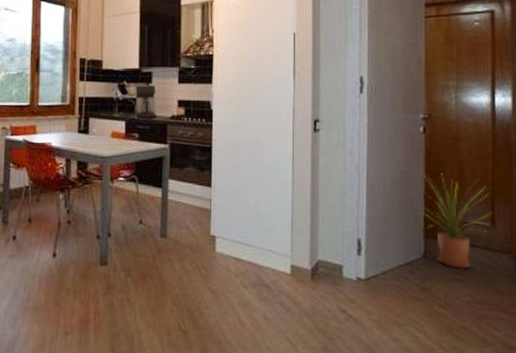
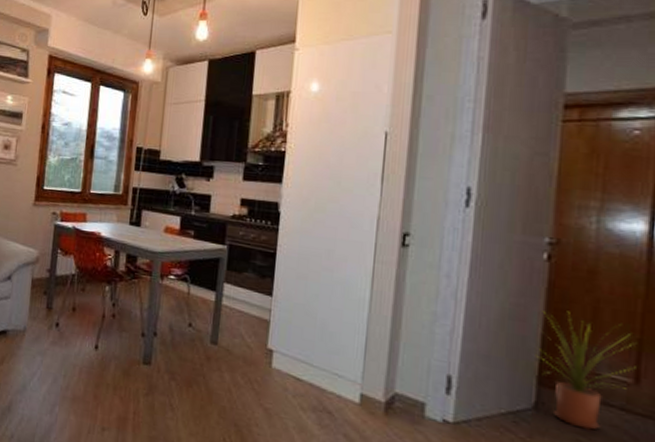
coffee maker: present [135,84,156,118] -> none [192,179,217,216]

